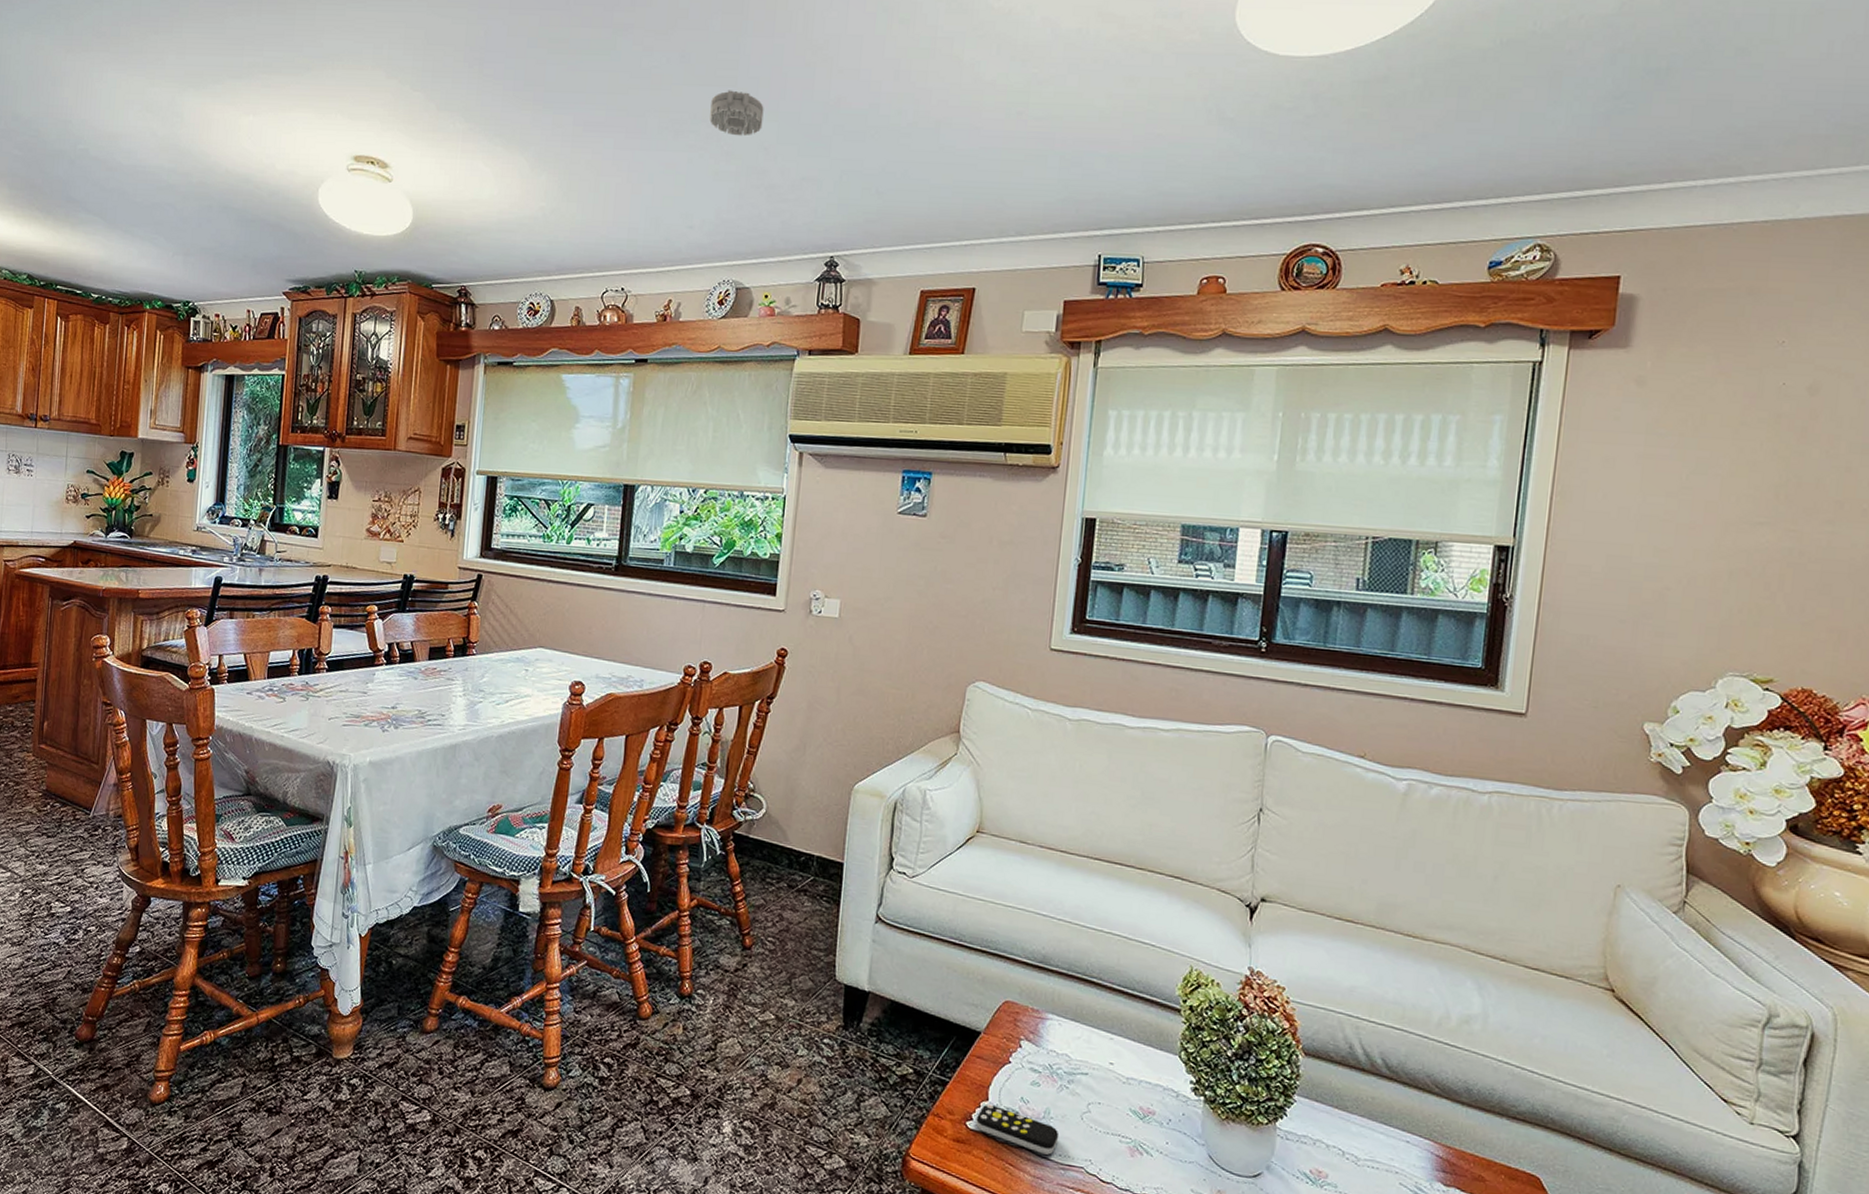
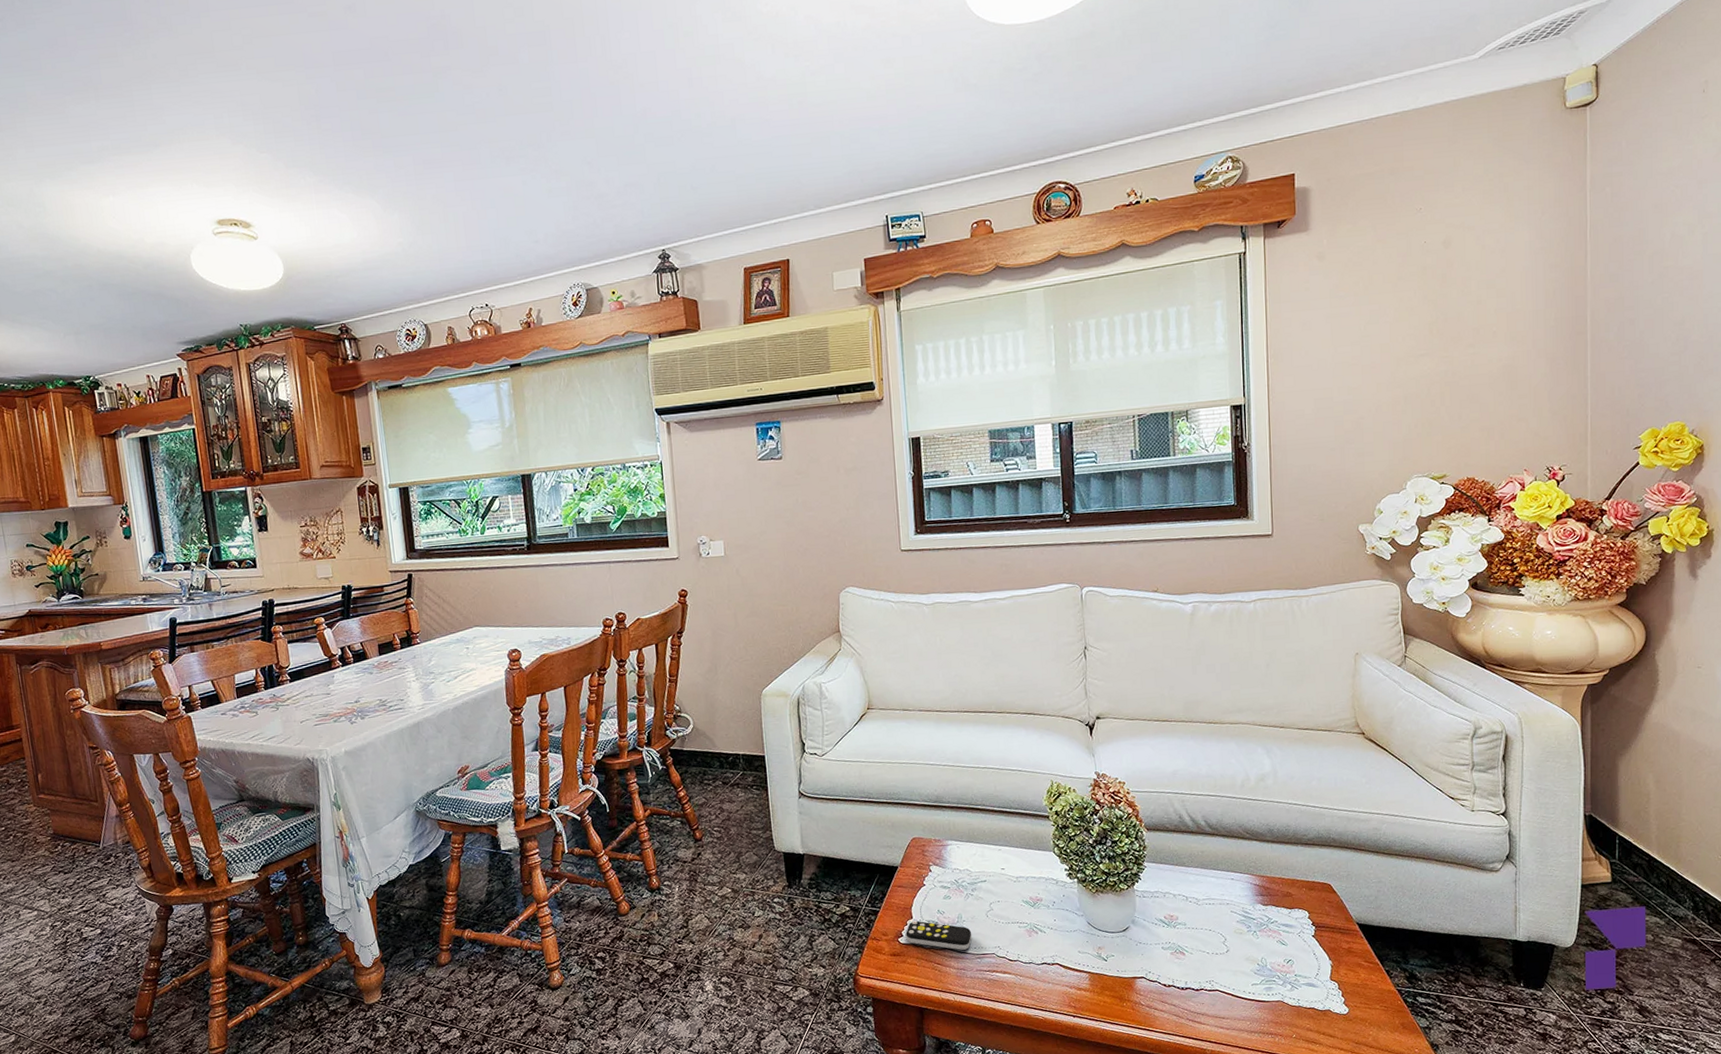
smoke detector: present [709,90,764,137] -> none [533,114,583,155]

